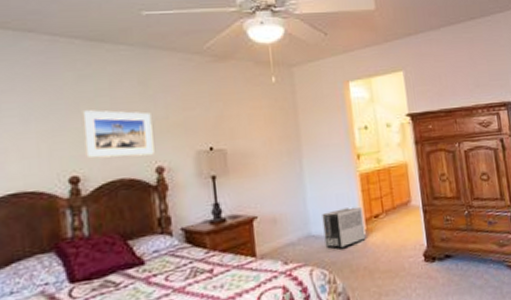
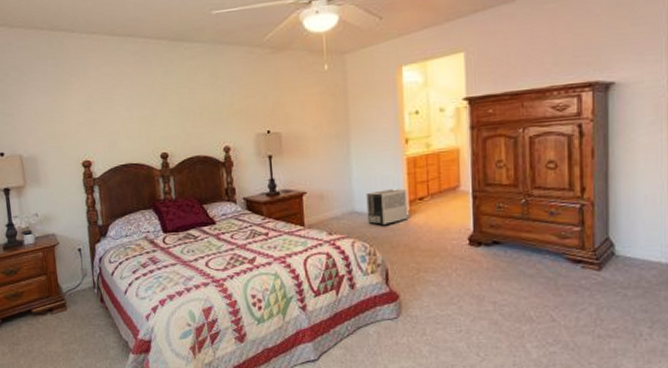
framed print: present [82,110,155,159] -> none [168,99,223,139]

